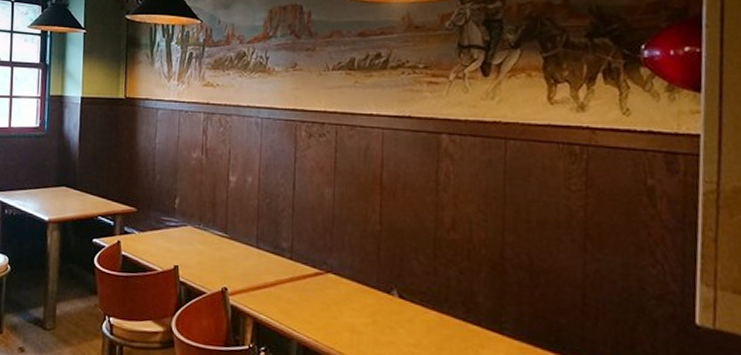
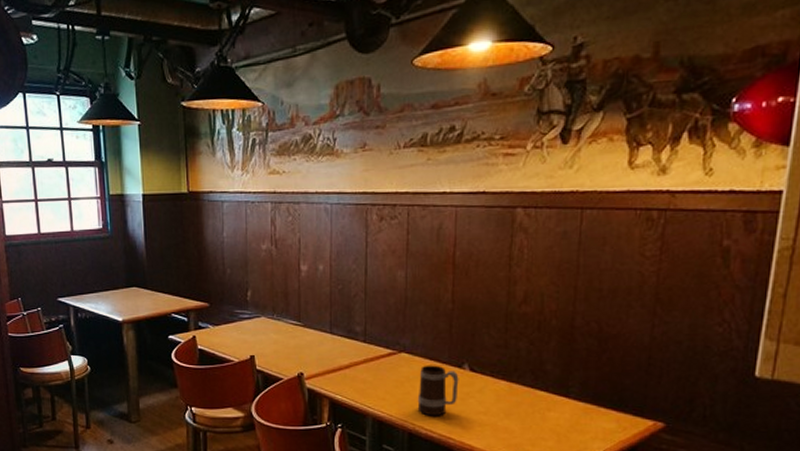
mug: none [344,288,388,346] -> present [417,365,459,416]

